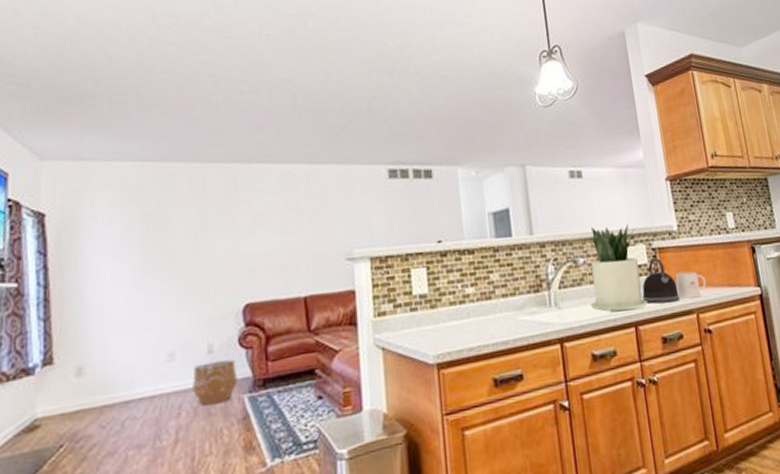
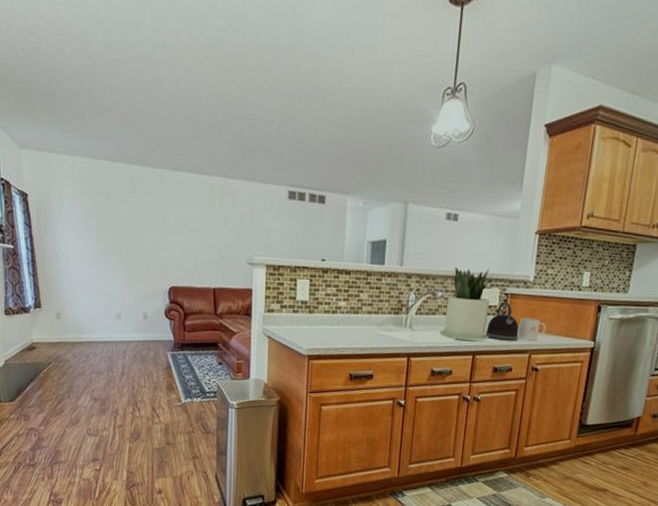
basket: present [192,359,238,408] -> none [133,325,164,356]

